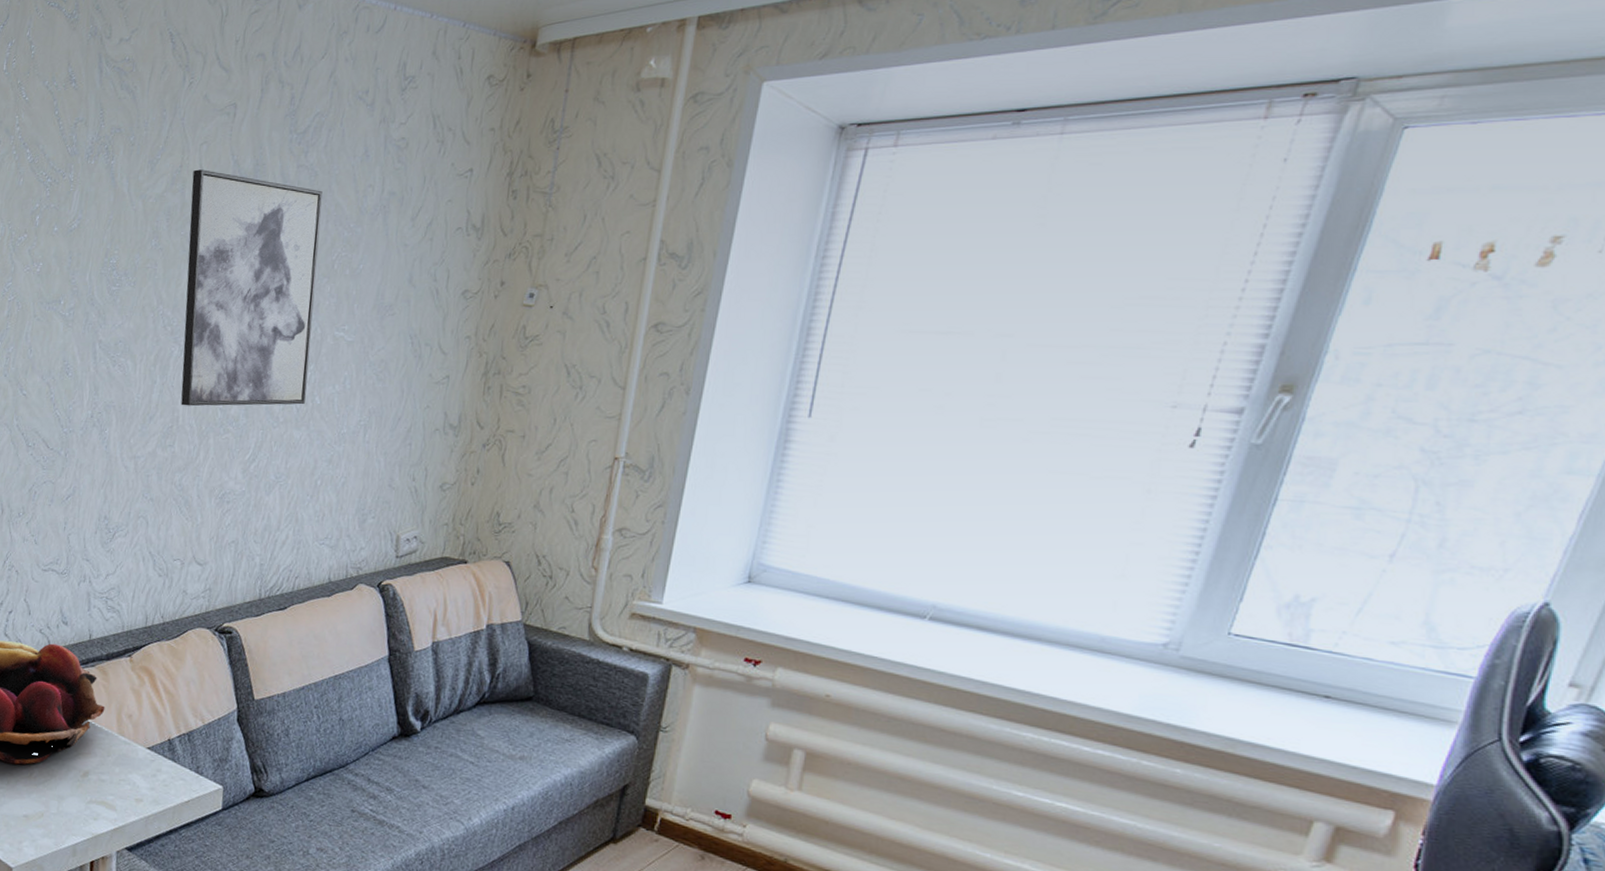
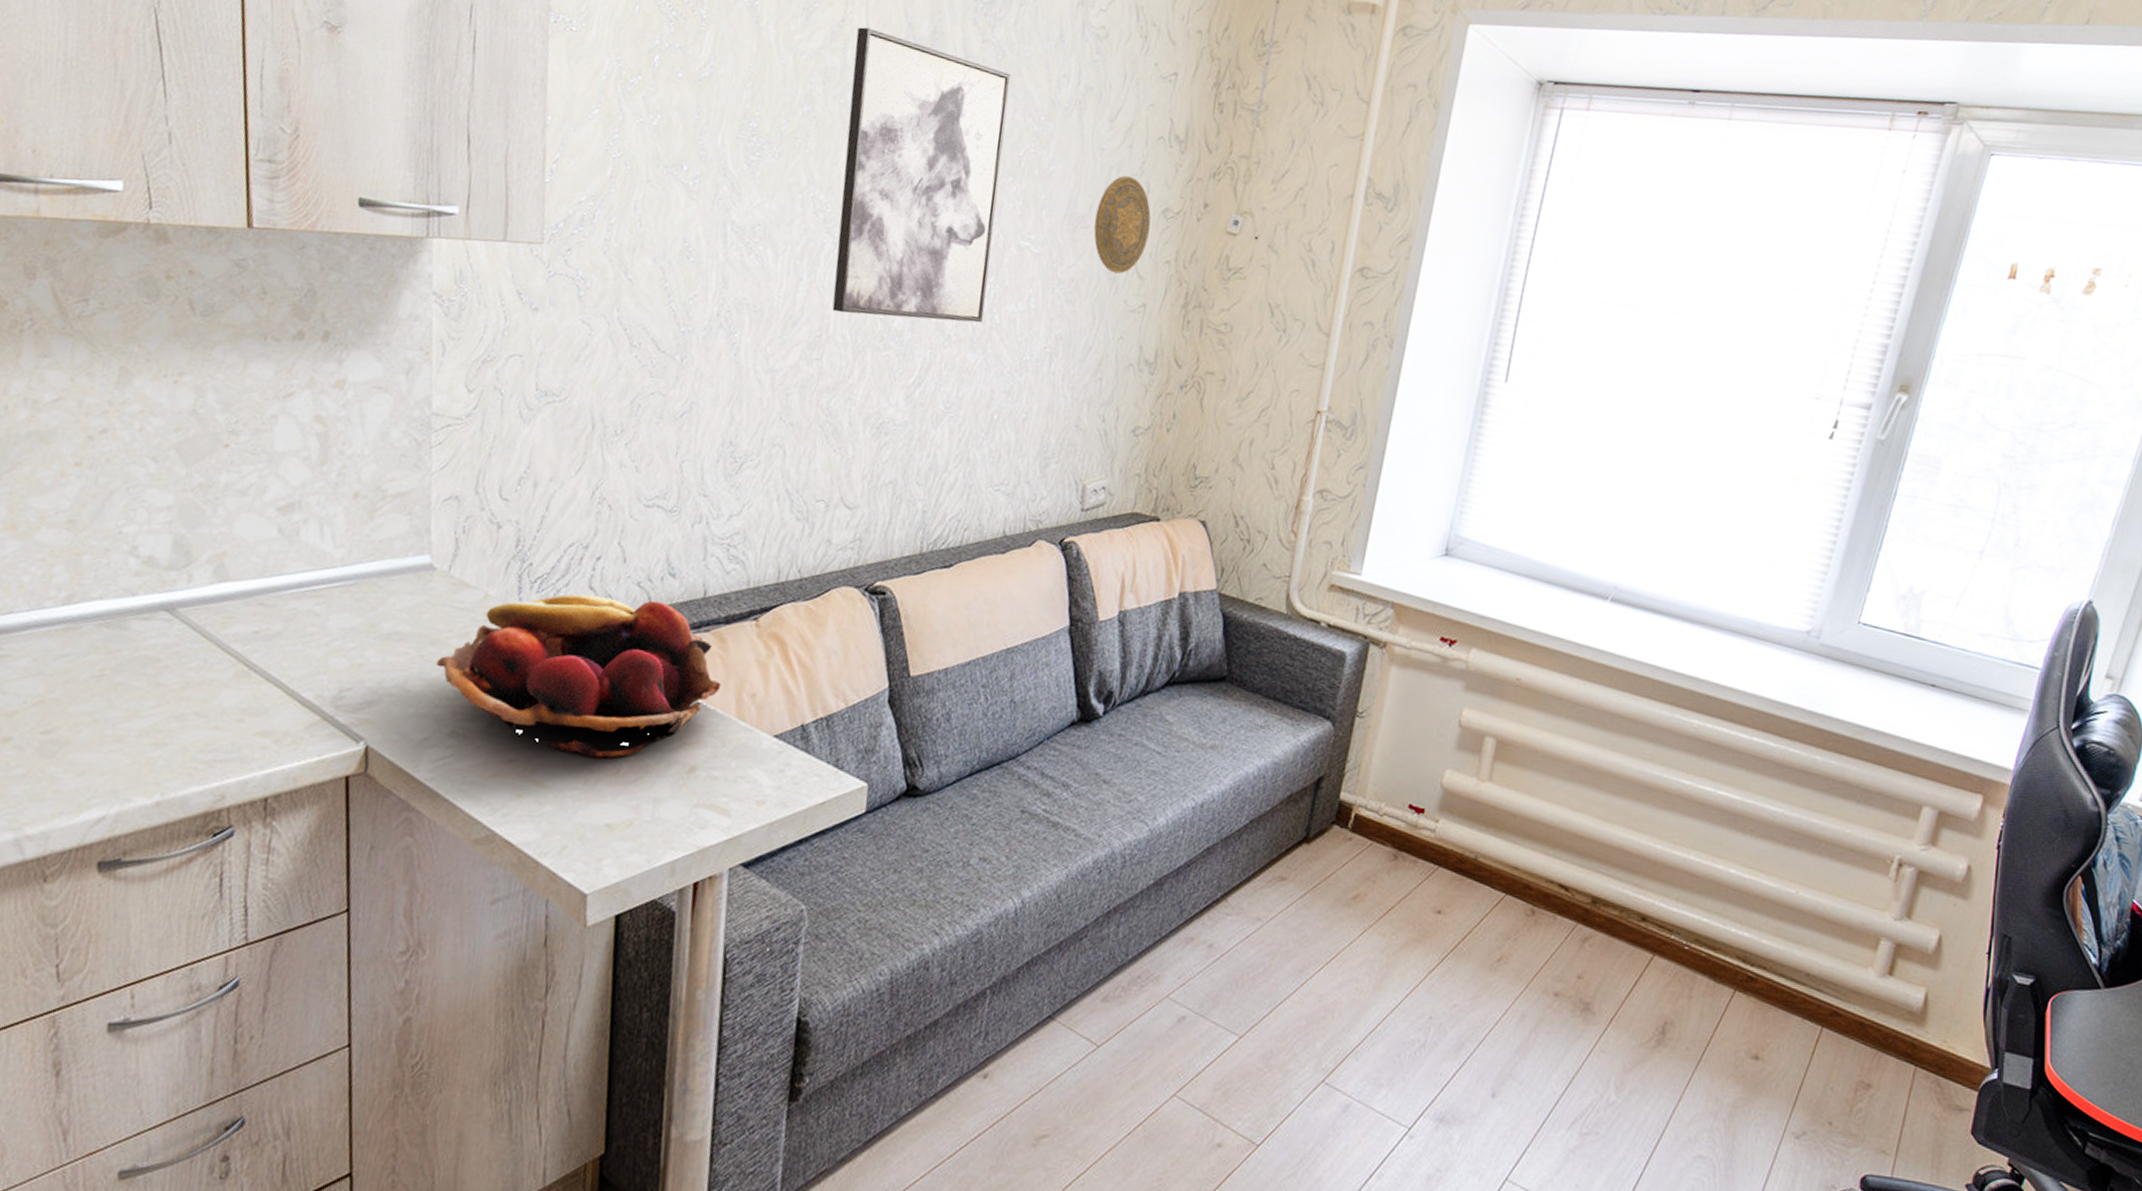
decorative plate: none [400,265,452,351] -> present [1094,175,1151,274]

